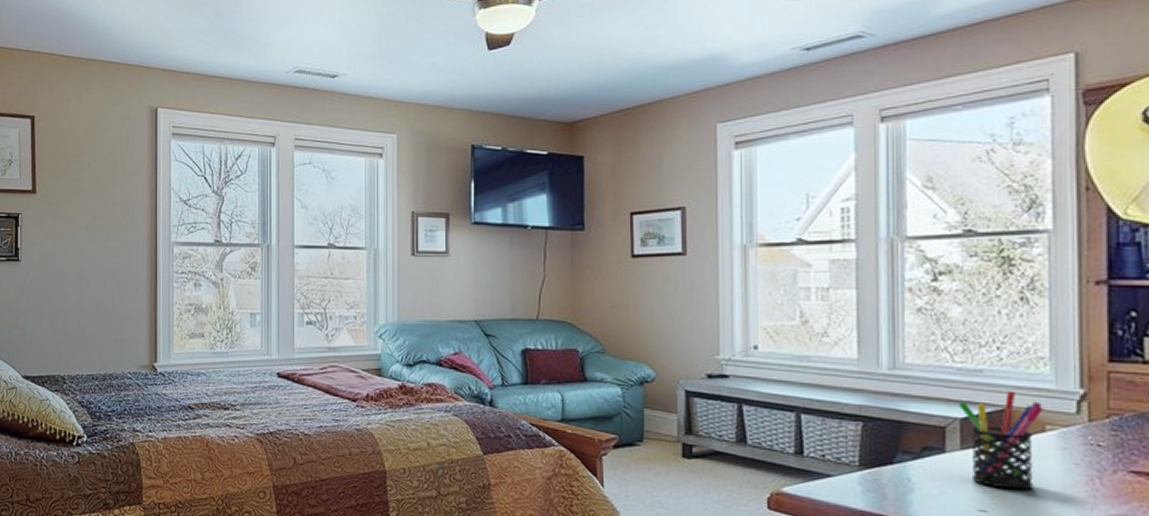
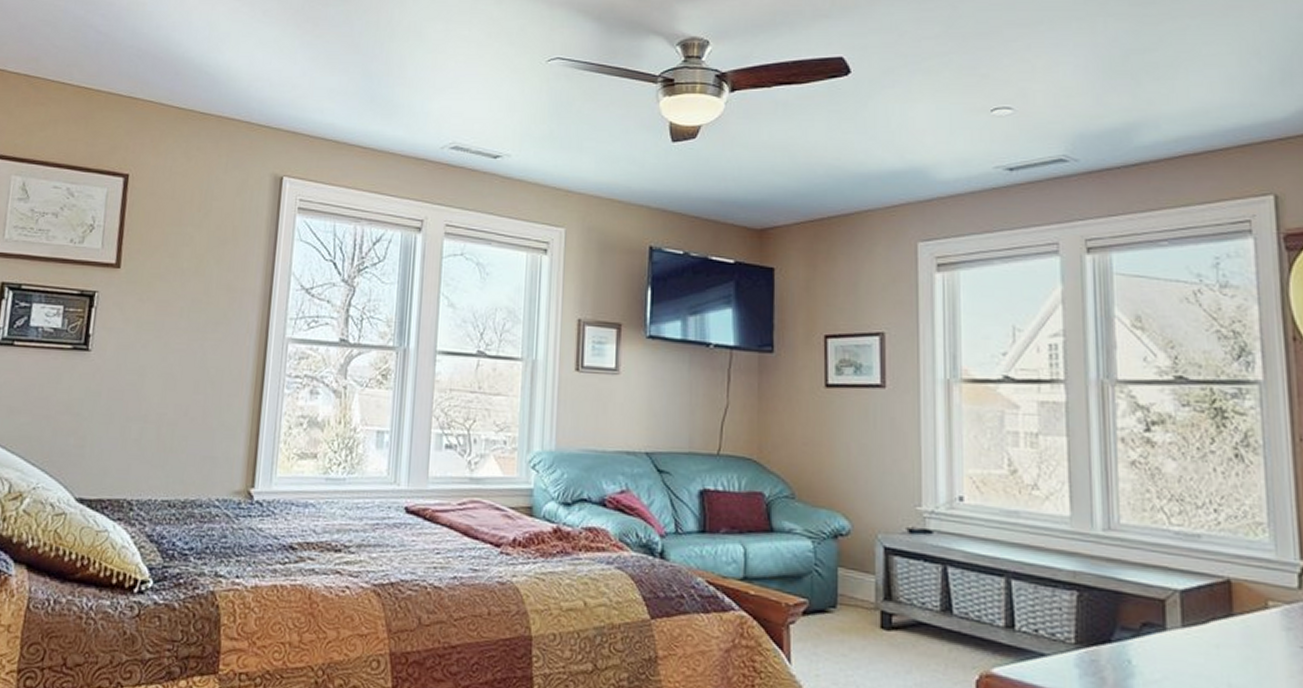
pen holder: present [959,390,1044,490] -> none [1178,559,1266,677]

